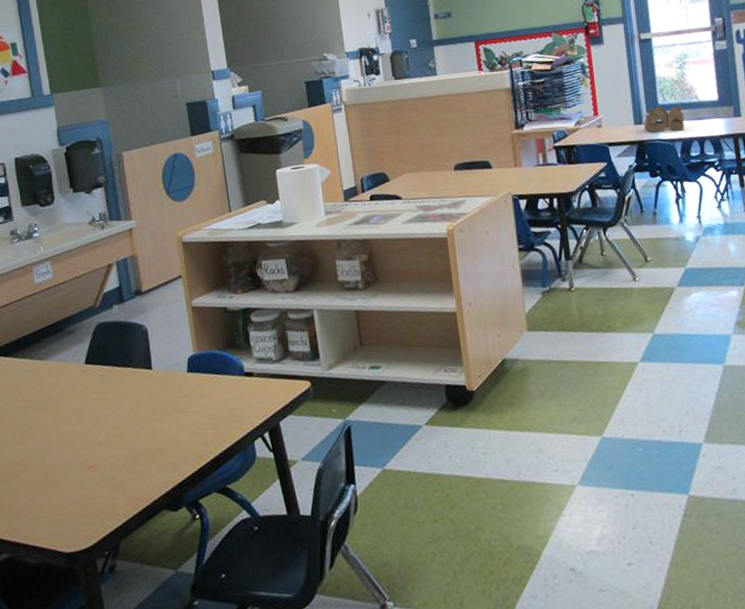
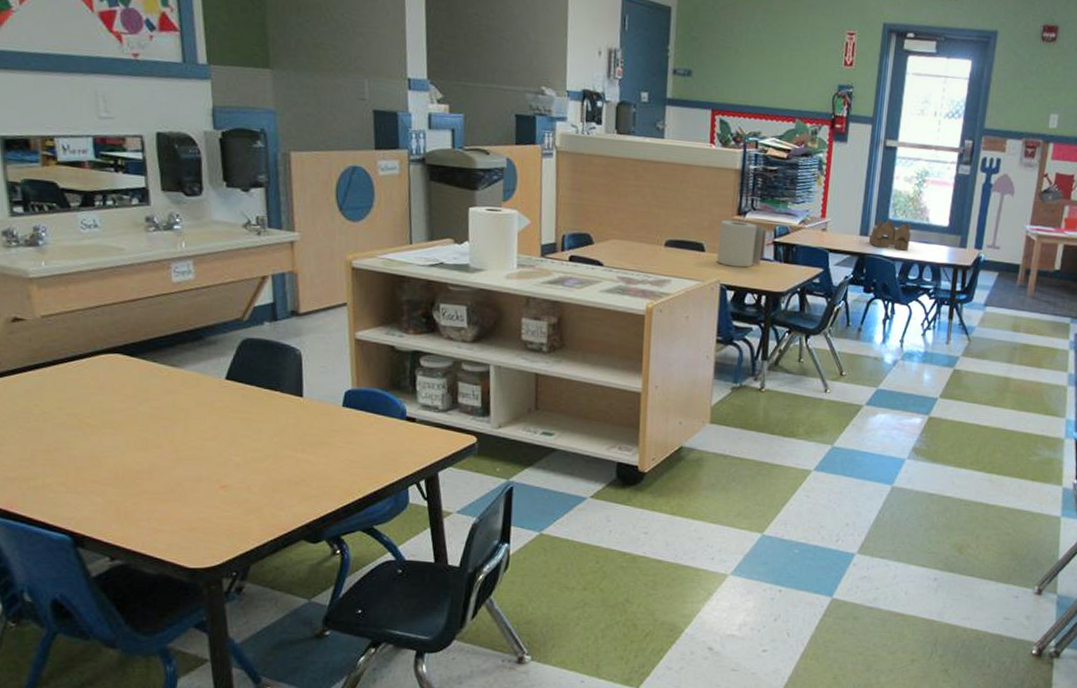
paper towel roll: none [501,133,546,178] -> present [716,220,764,268]

